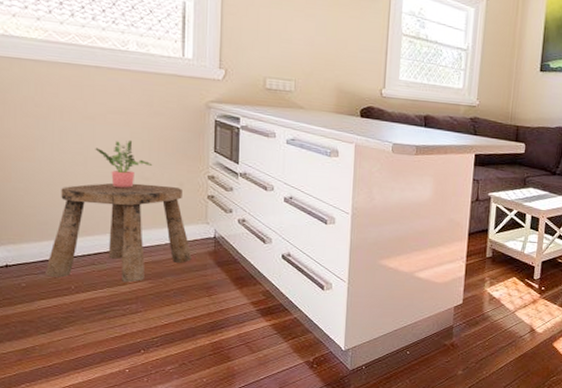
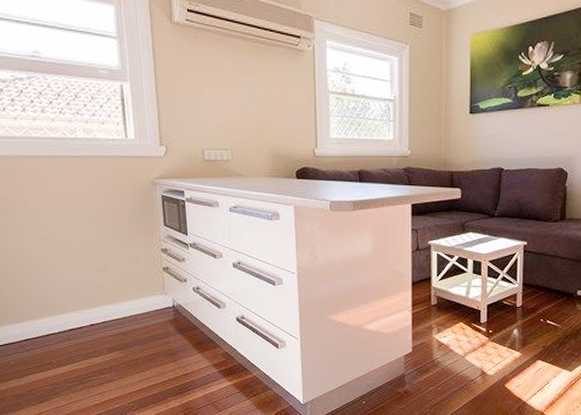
stool: present [46,182,192,283] -> none [29,261,155,354]
potted plant: present [95,140,153,189] -> none [58,221,111,268]

